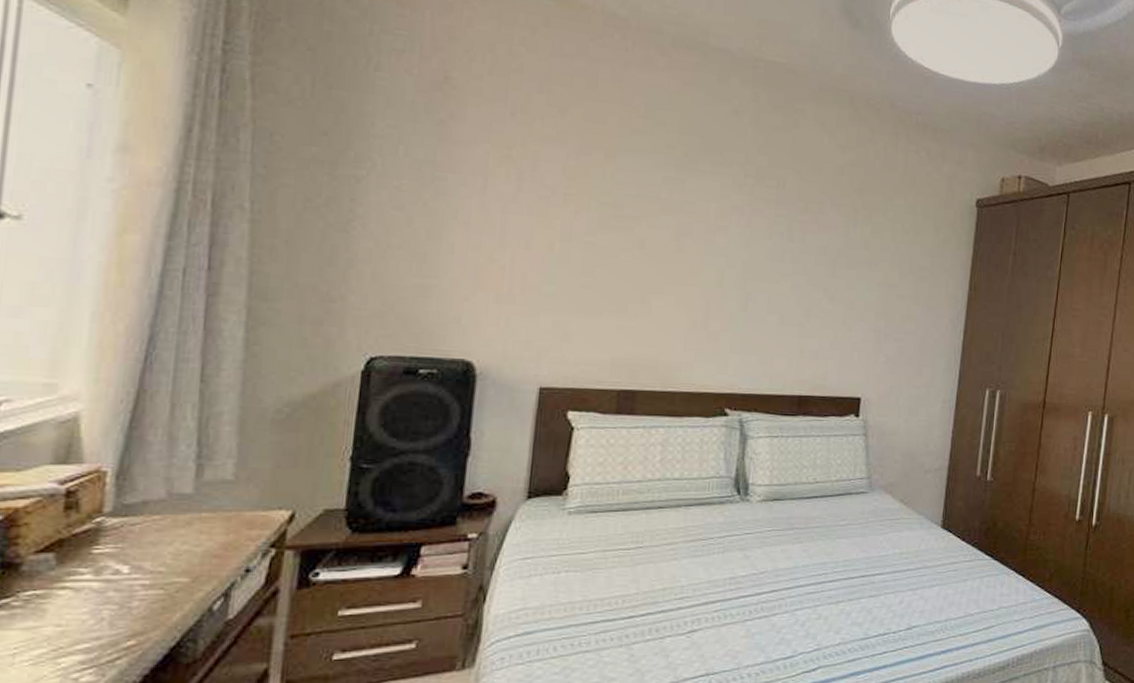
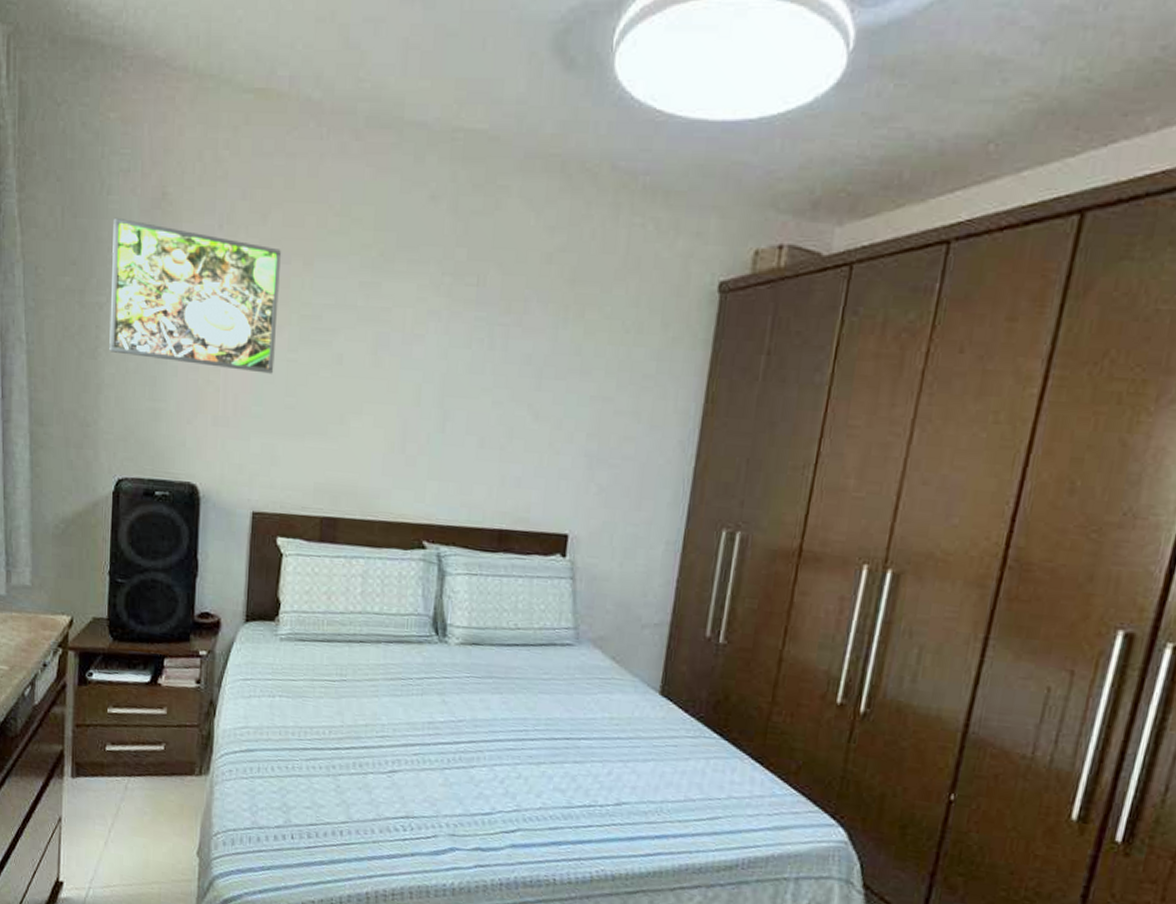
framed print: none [367,93,581,255] -> present [109,217,281,374]

